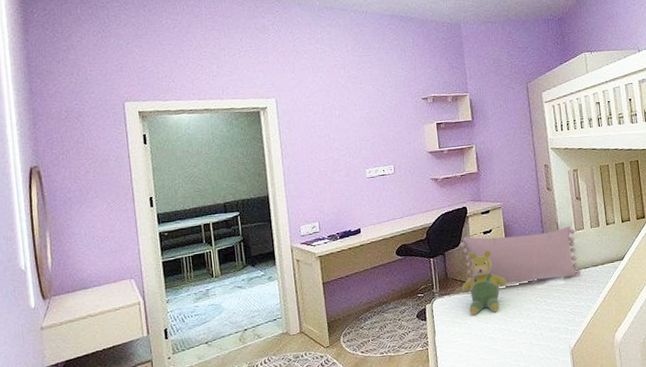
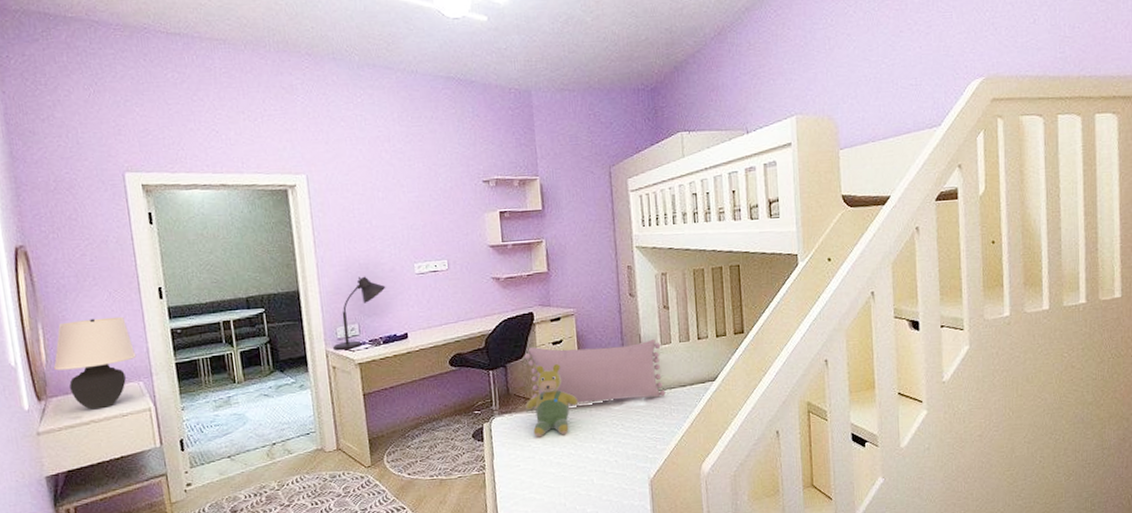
table lamp: none [57,223,129,306] -> present [53,316,137,410]
desk lamp: none [297,181,342,246] -> present [333,276,386,351]

